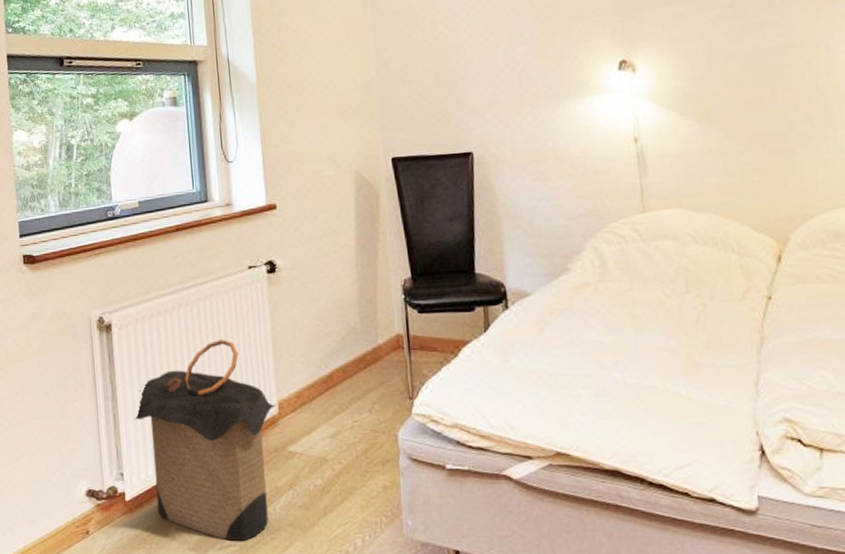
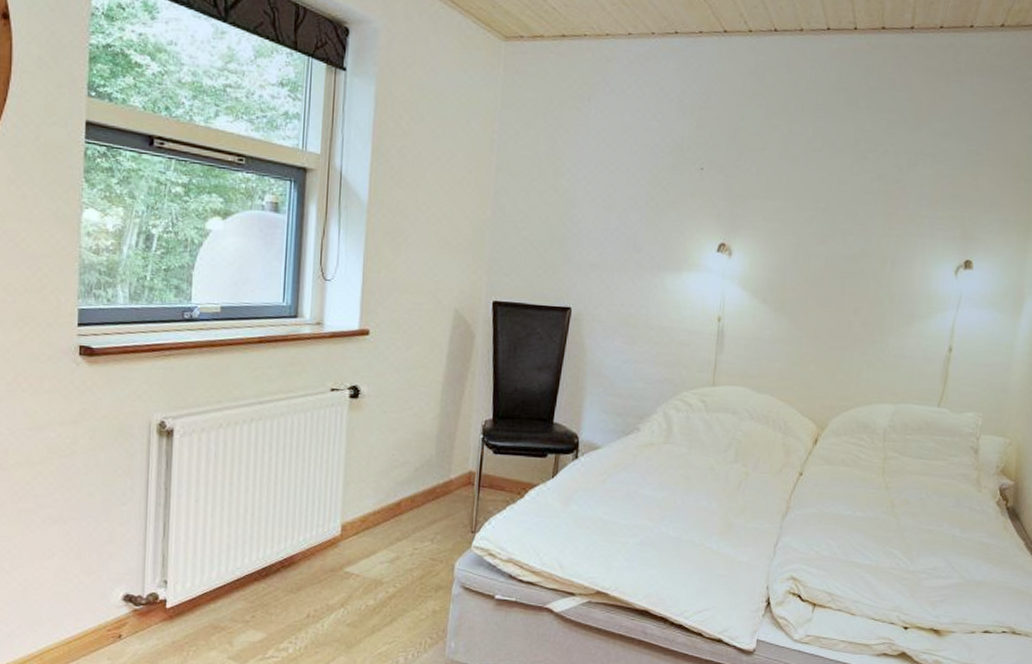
laundry hamper: present [134,339,277,542] -> none [186,457,340,654]

